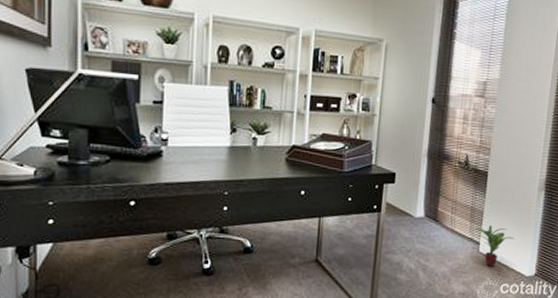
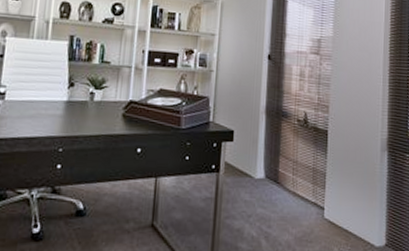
potted plant: present [475,224,514,267] -> none [318,187,360,235]

